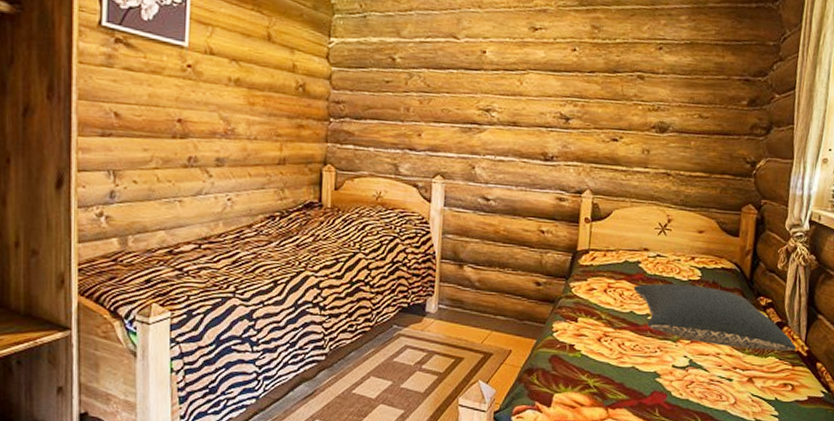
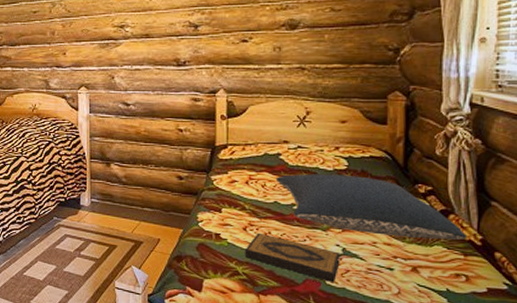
hardback book: none [597,344,687,395] -> present [244,232,341,283]

